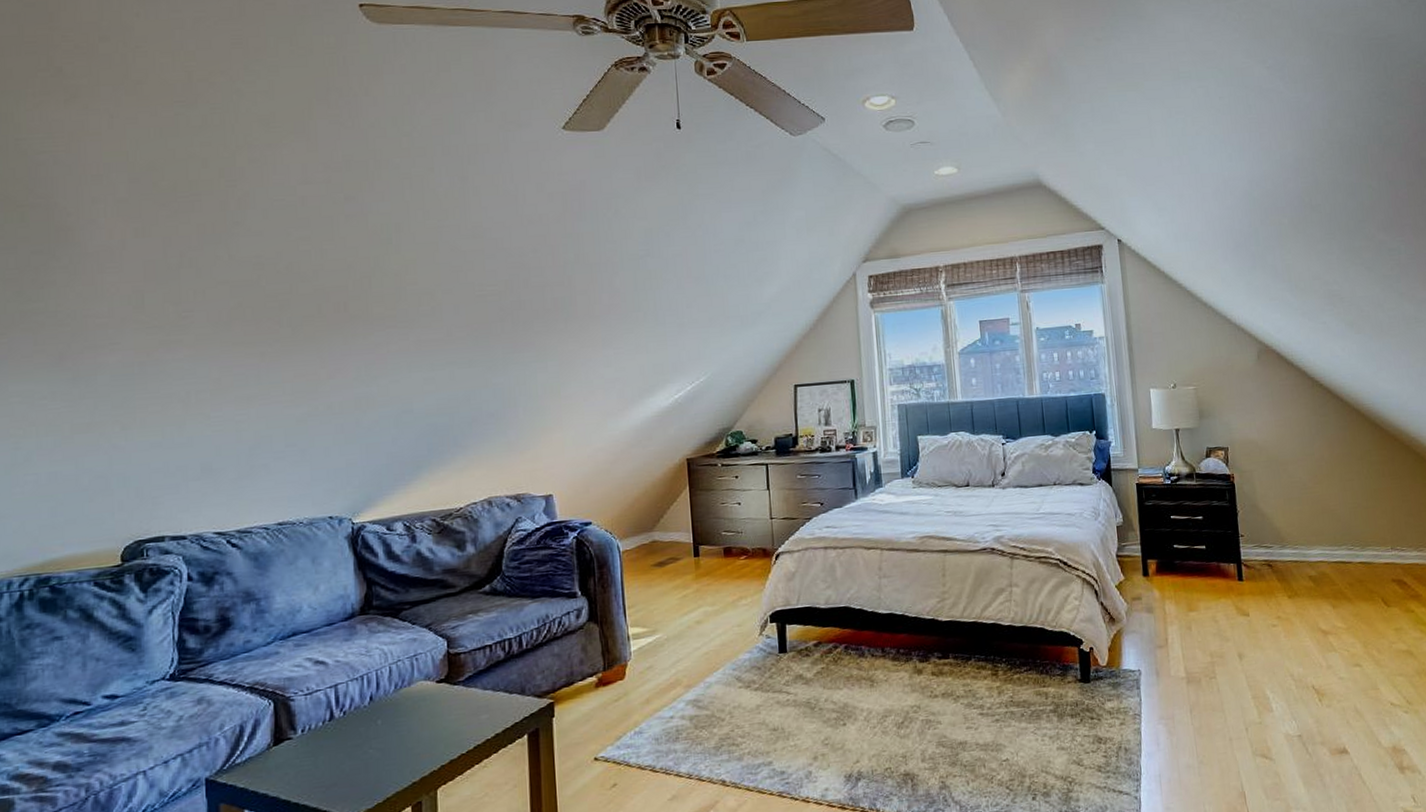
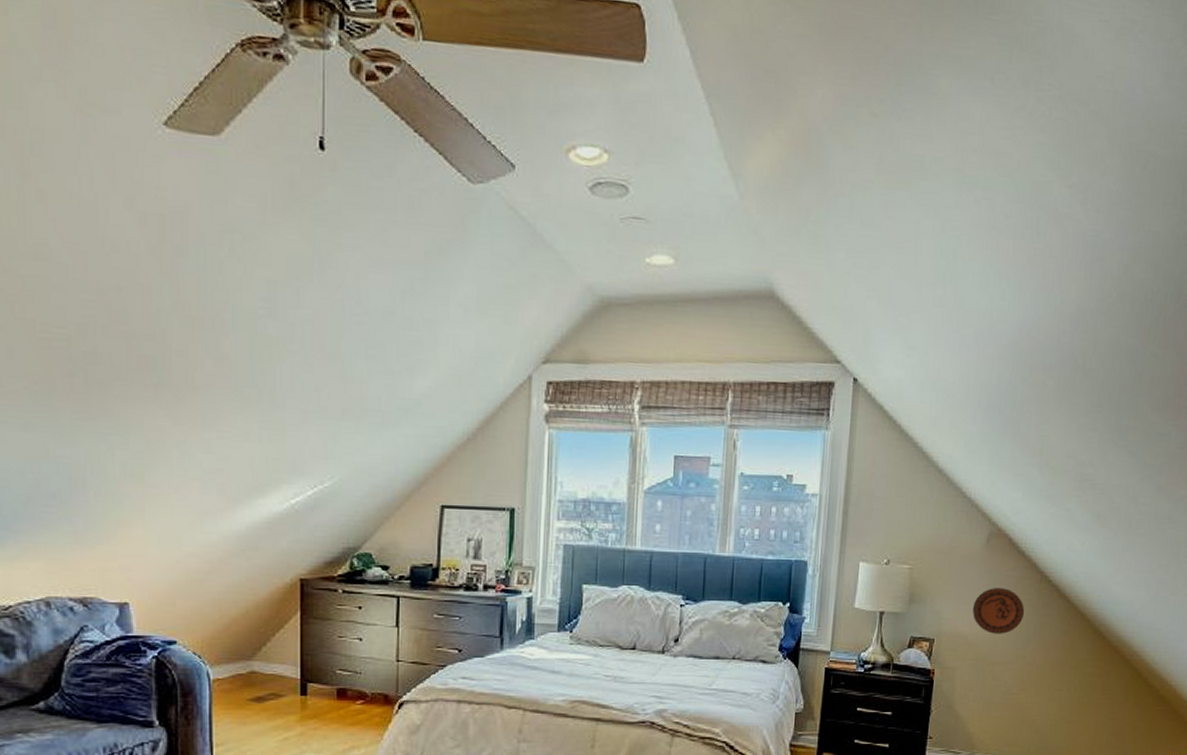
decorative plate: none [1256,396,1305,437] -> present [972,588,1025,634]

